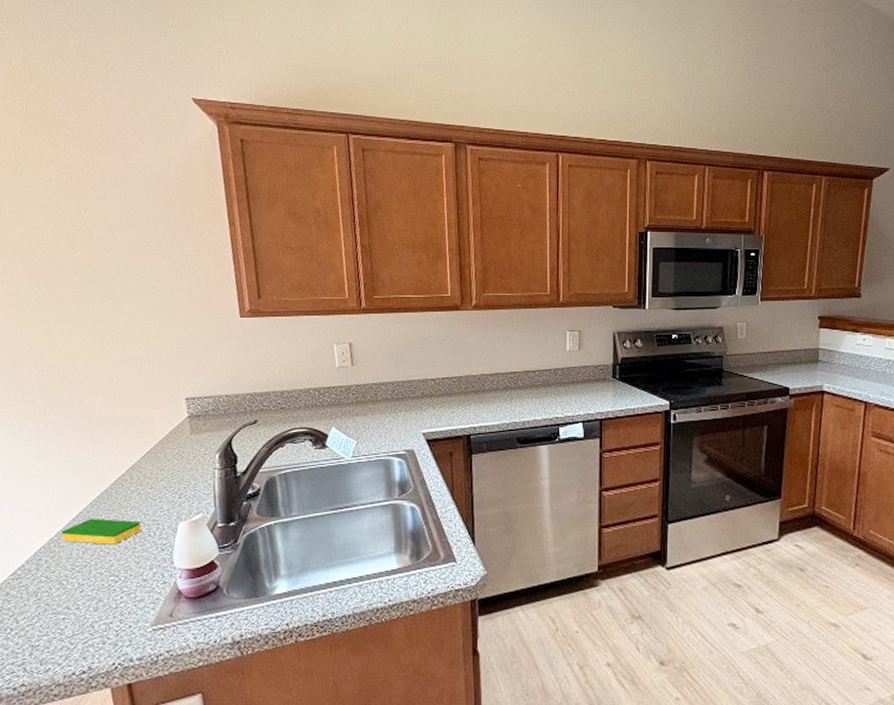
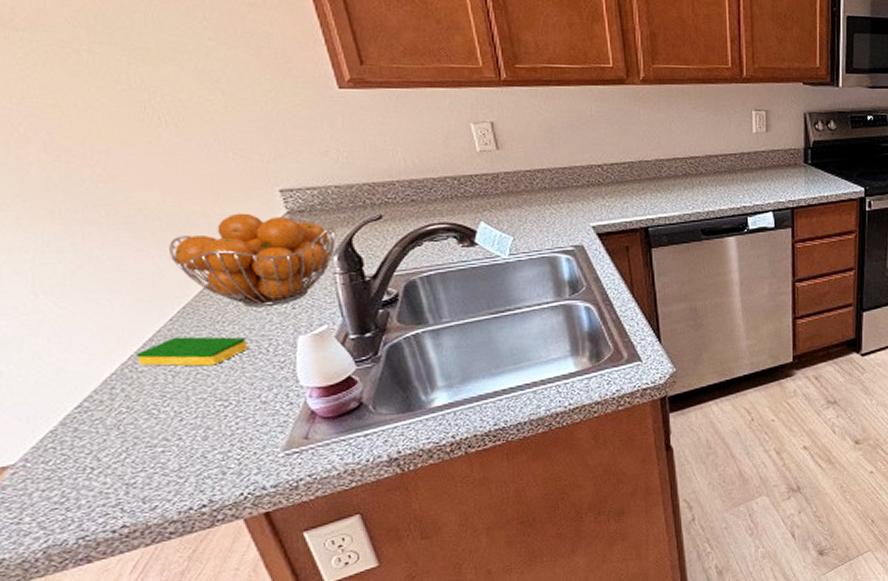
fruit basket: none [100,416,221,496] -> present [169,213,336,308]

